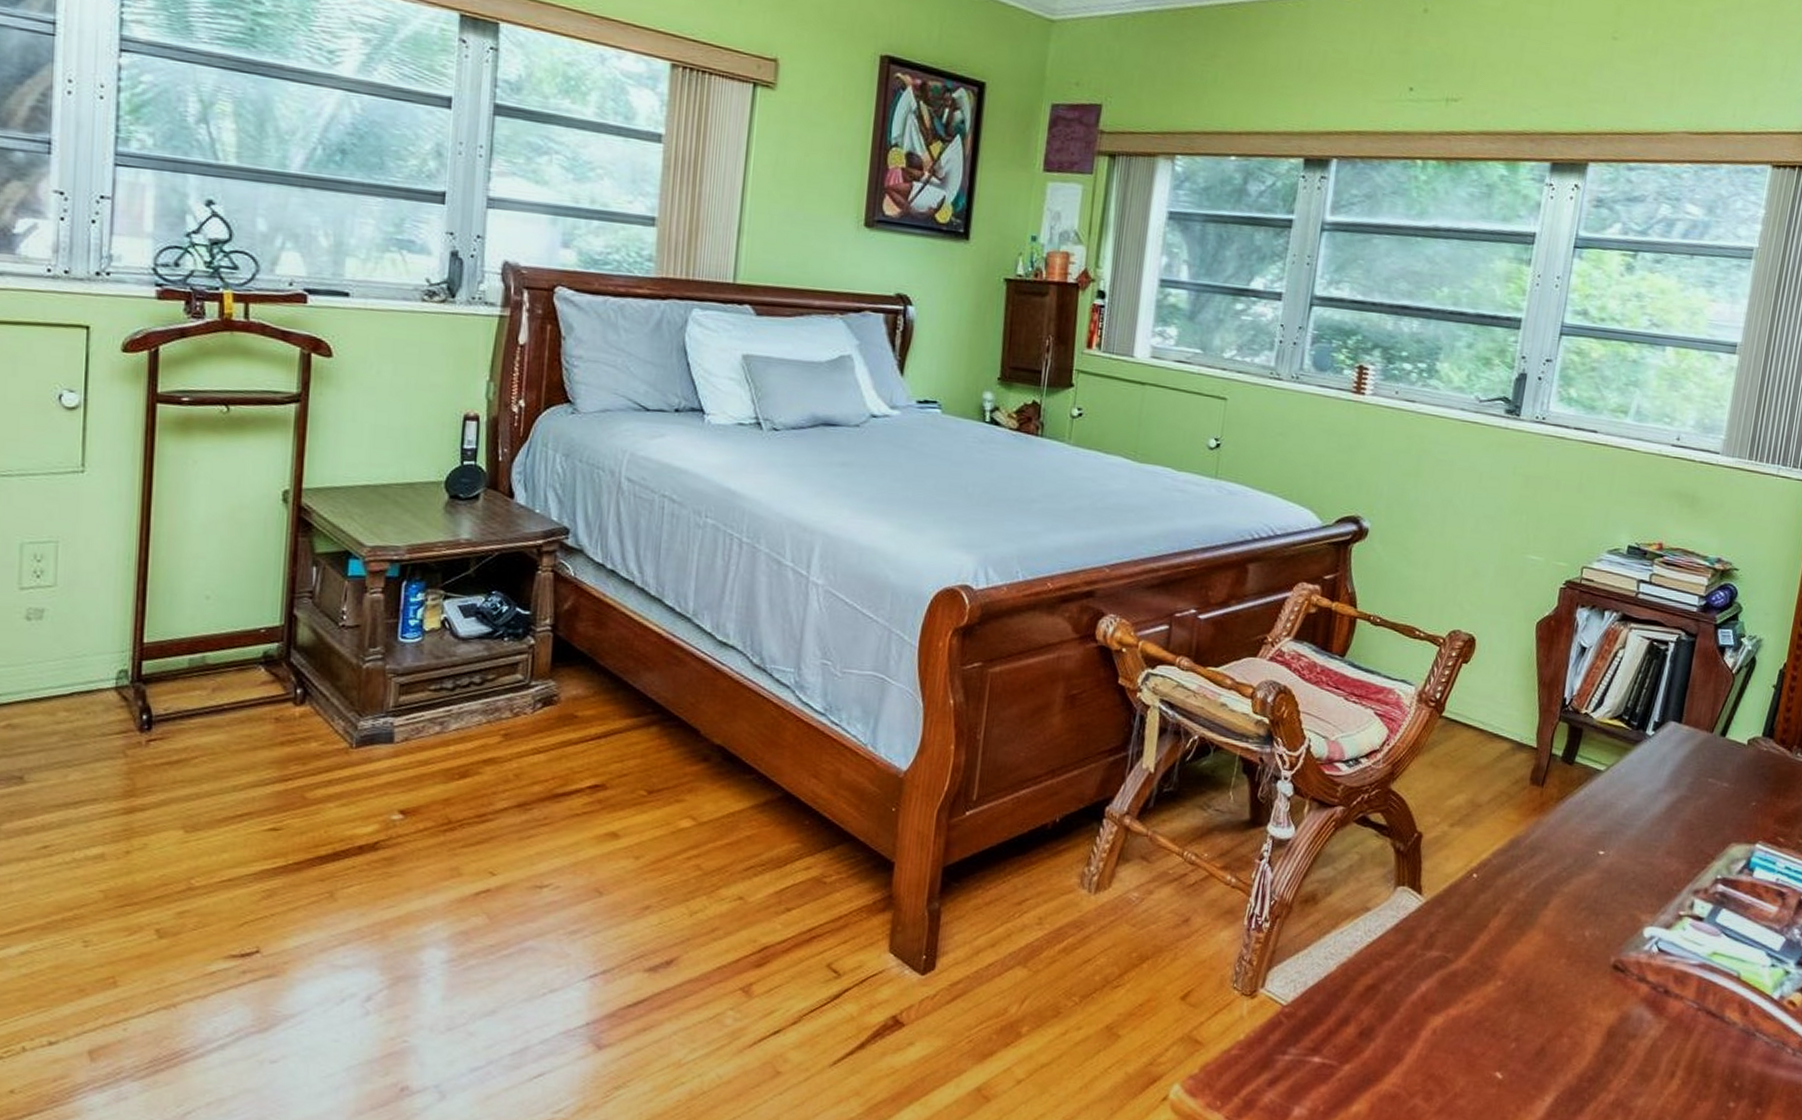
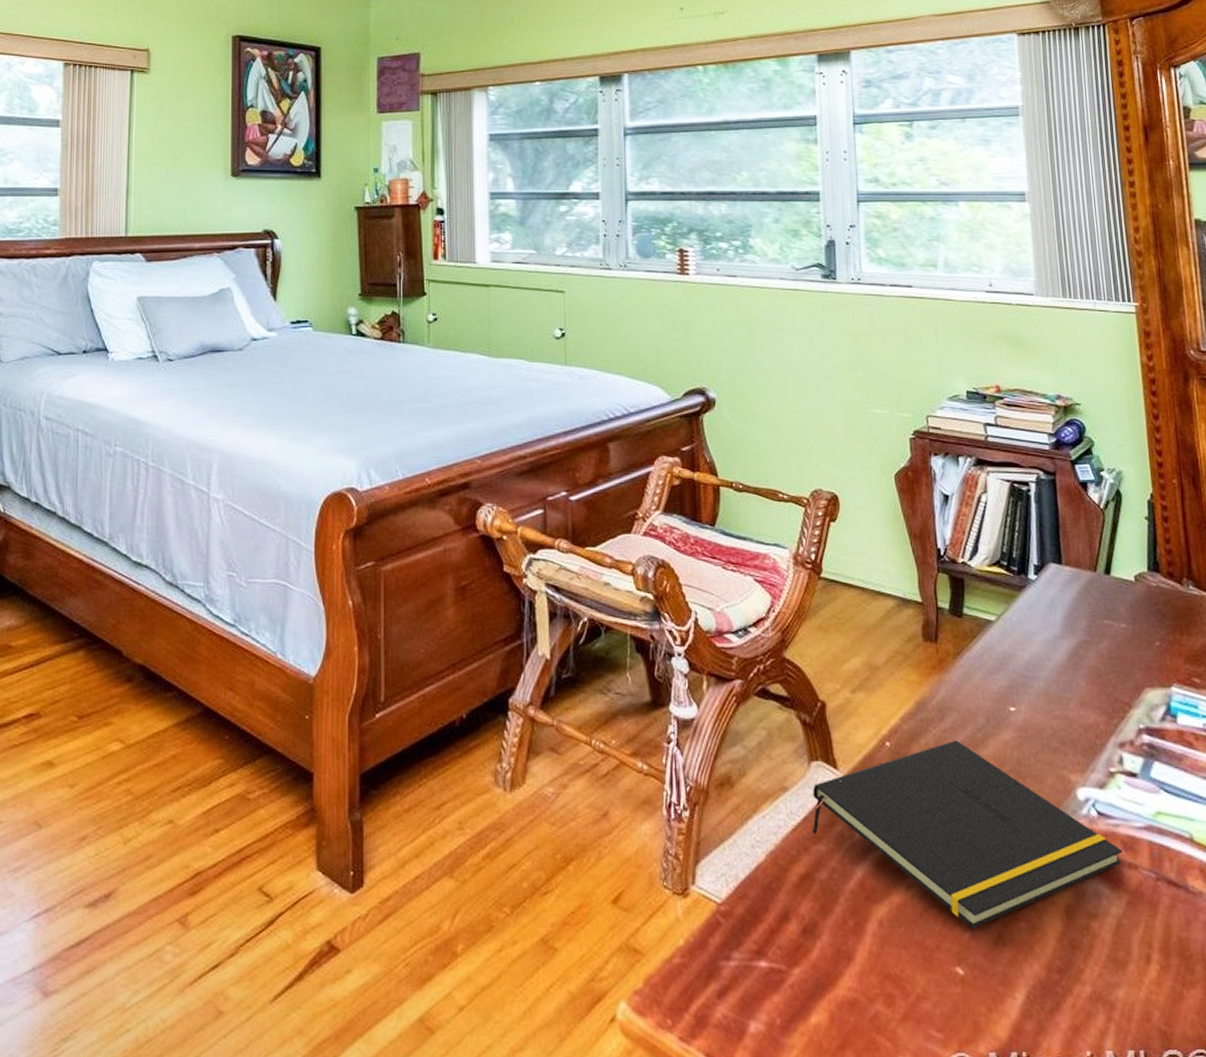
notepad: none [1386,876,1673,1041] -> present [812,740,1123,929]

